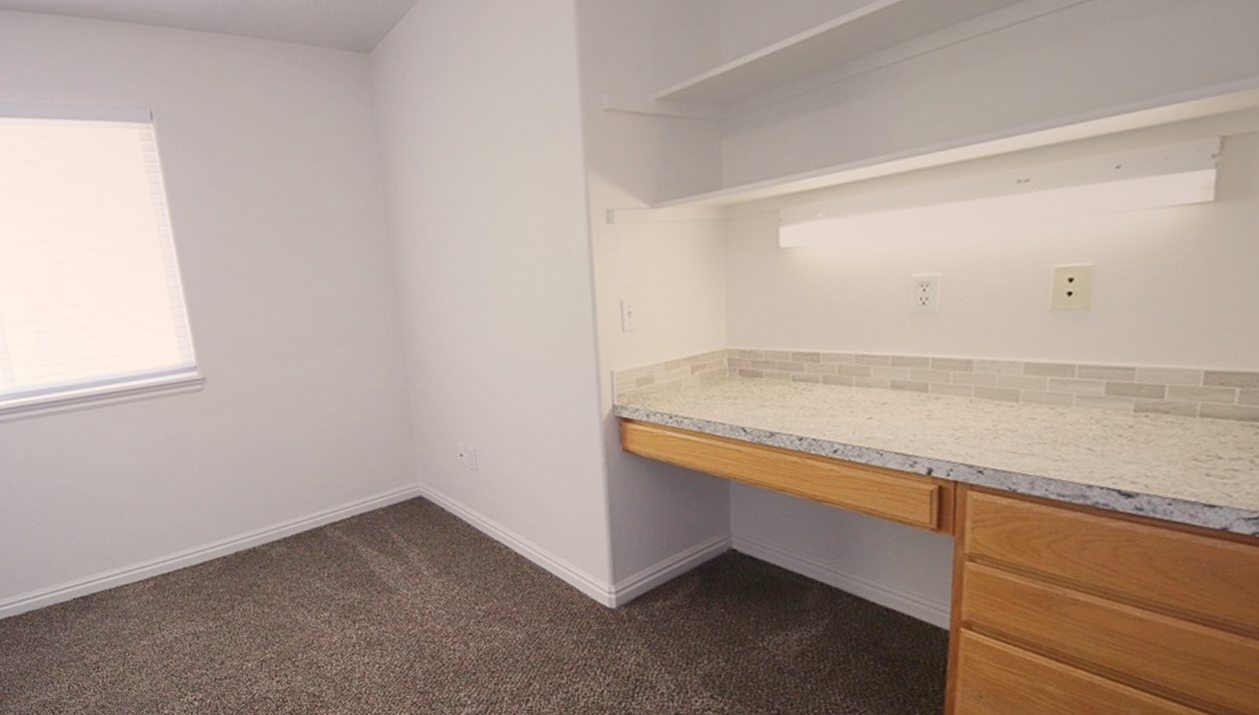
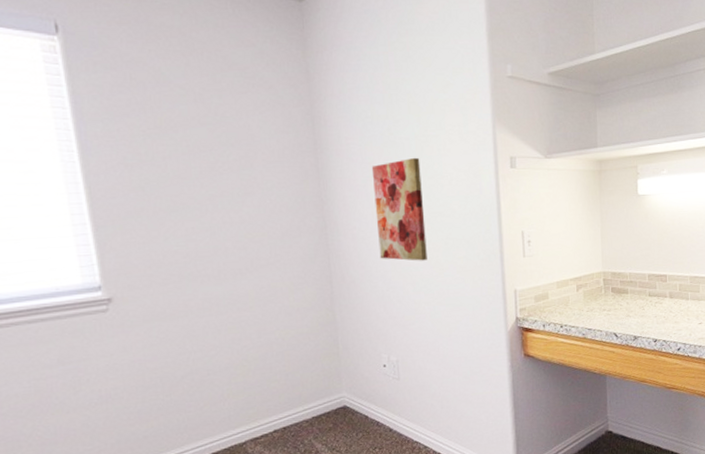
wall art: none [445,218,507,339] -> present [371,157,427,261]

